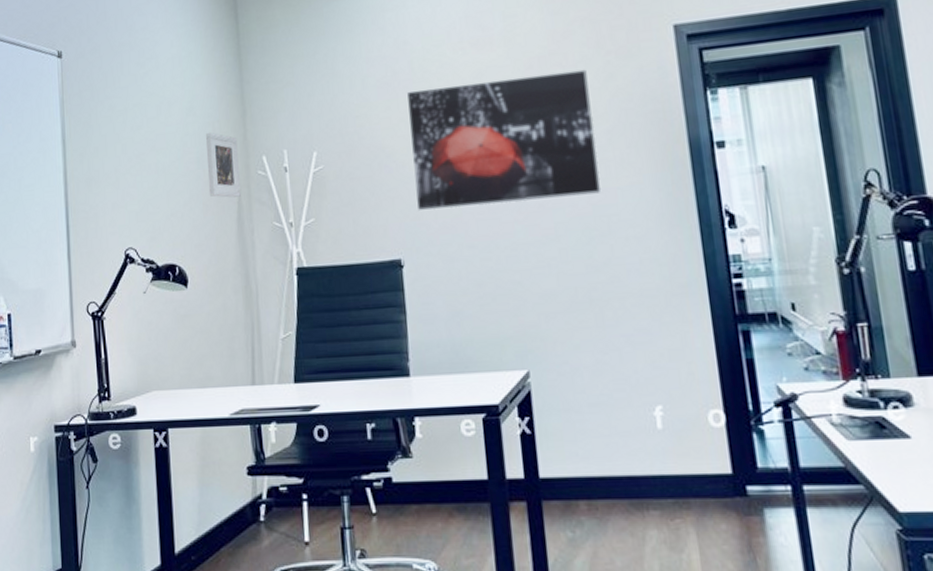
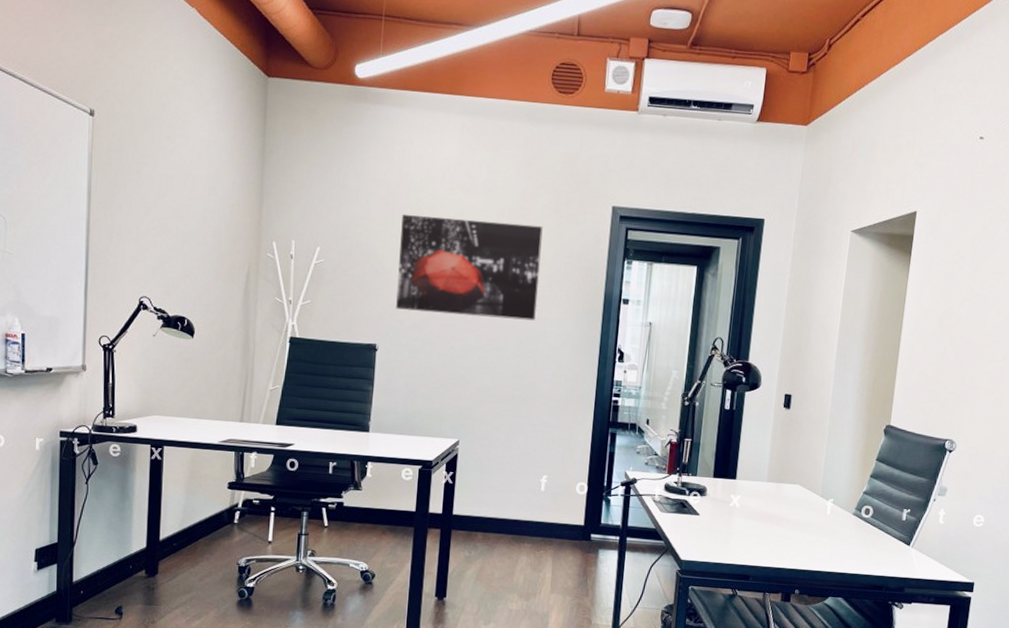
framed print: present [206,132,241,198] -> none [223,212,252,271]

